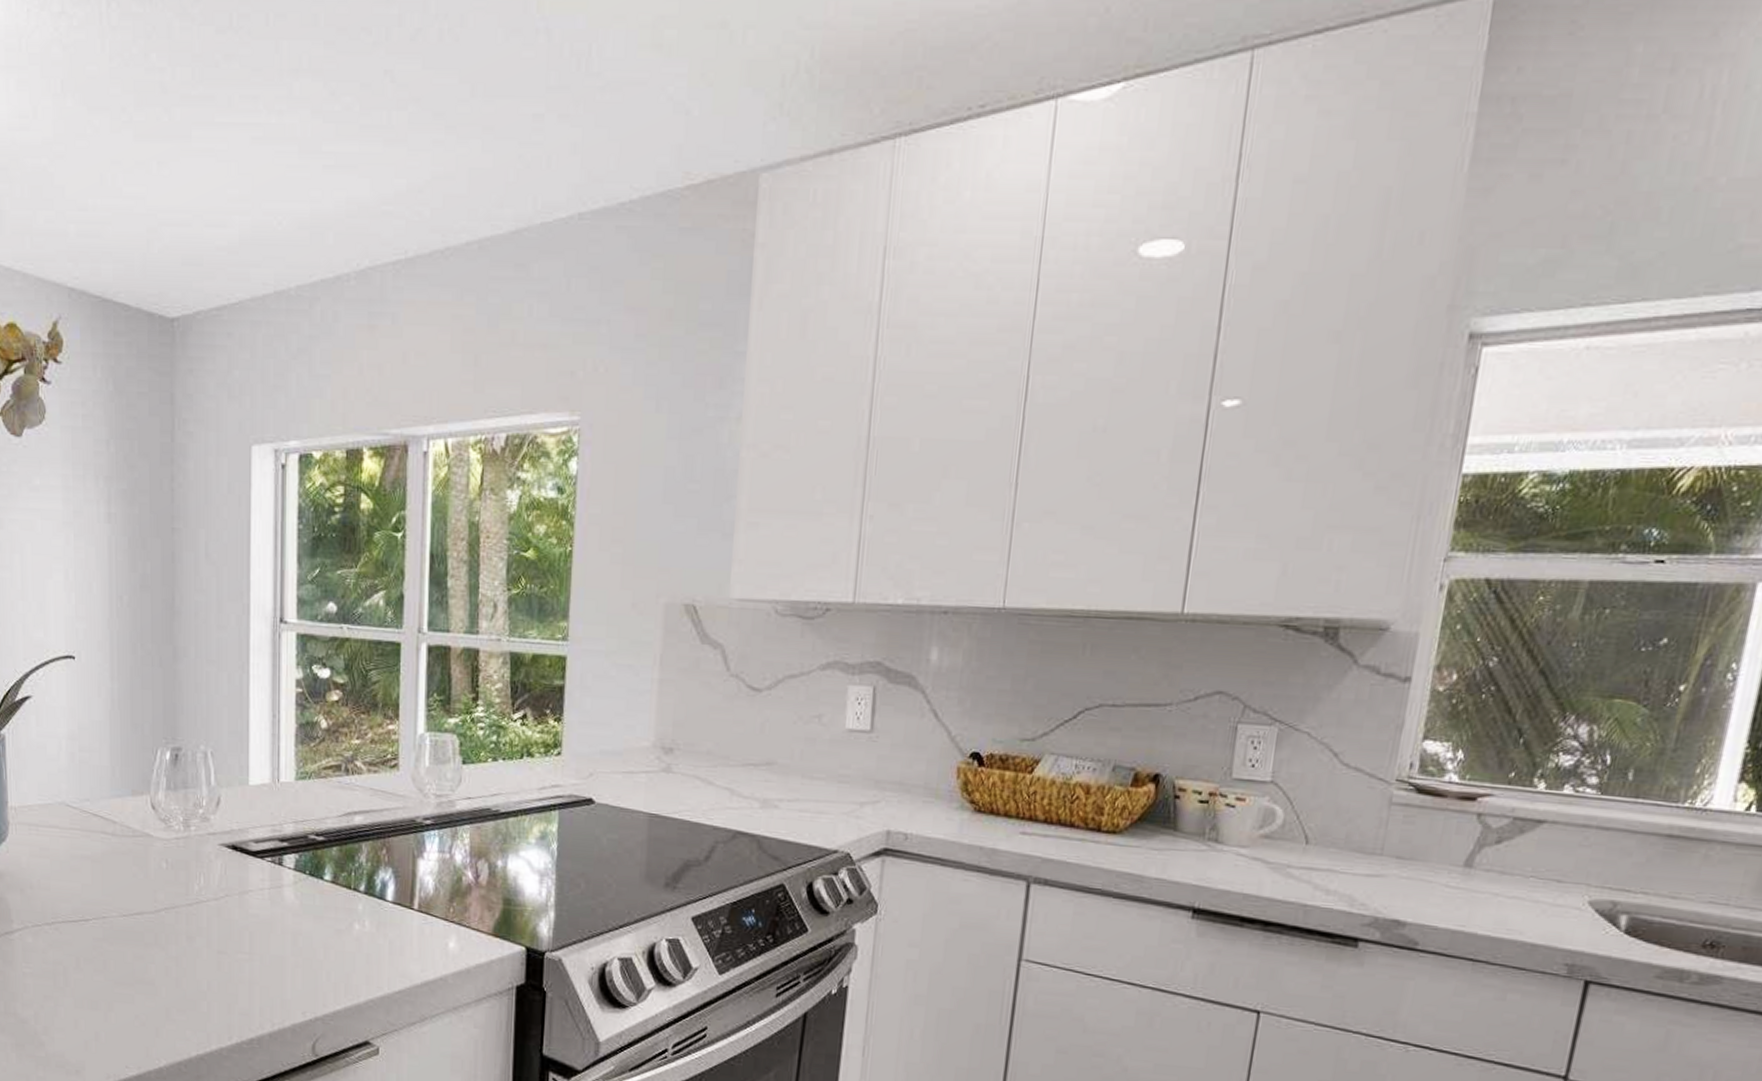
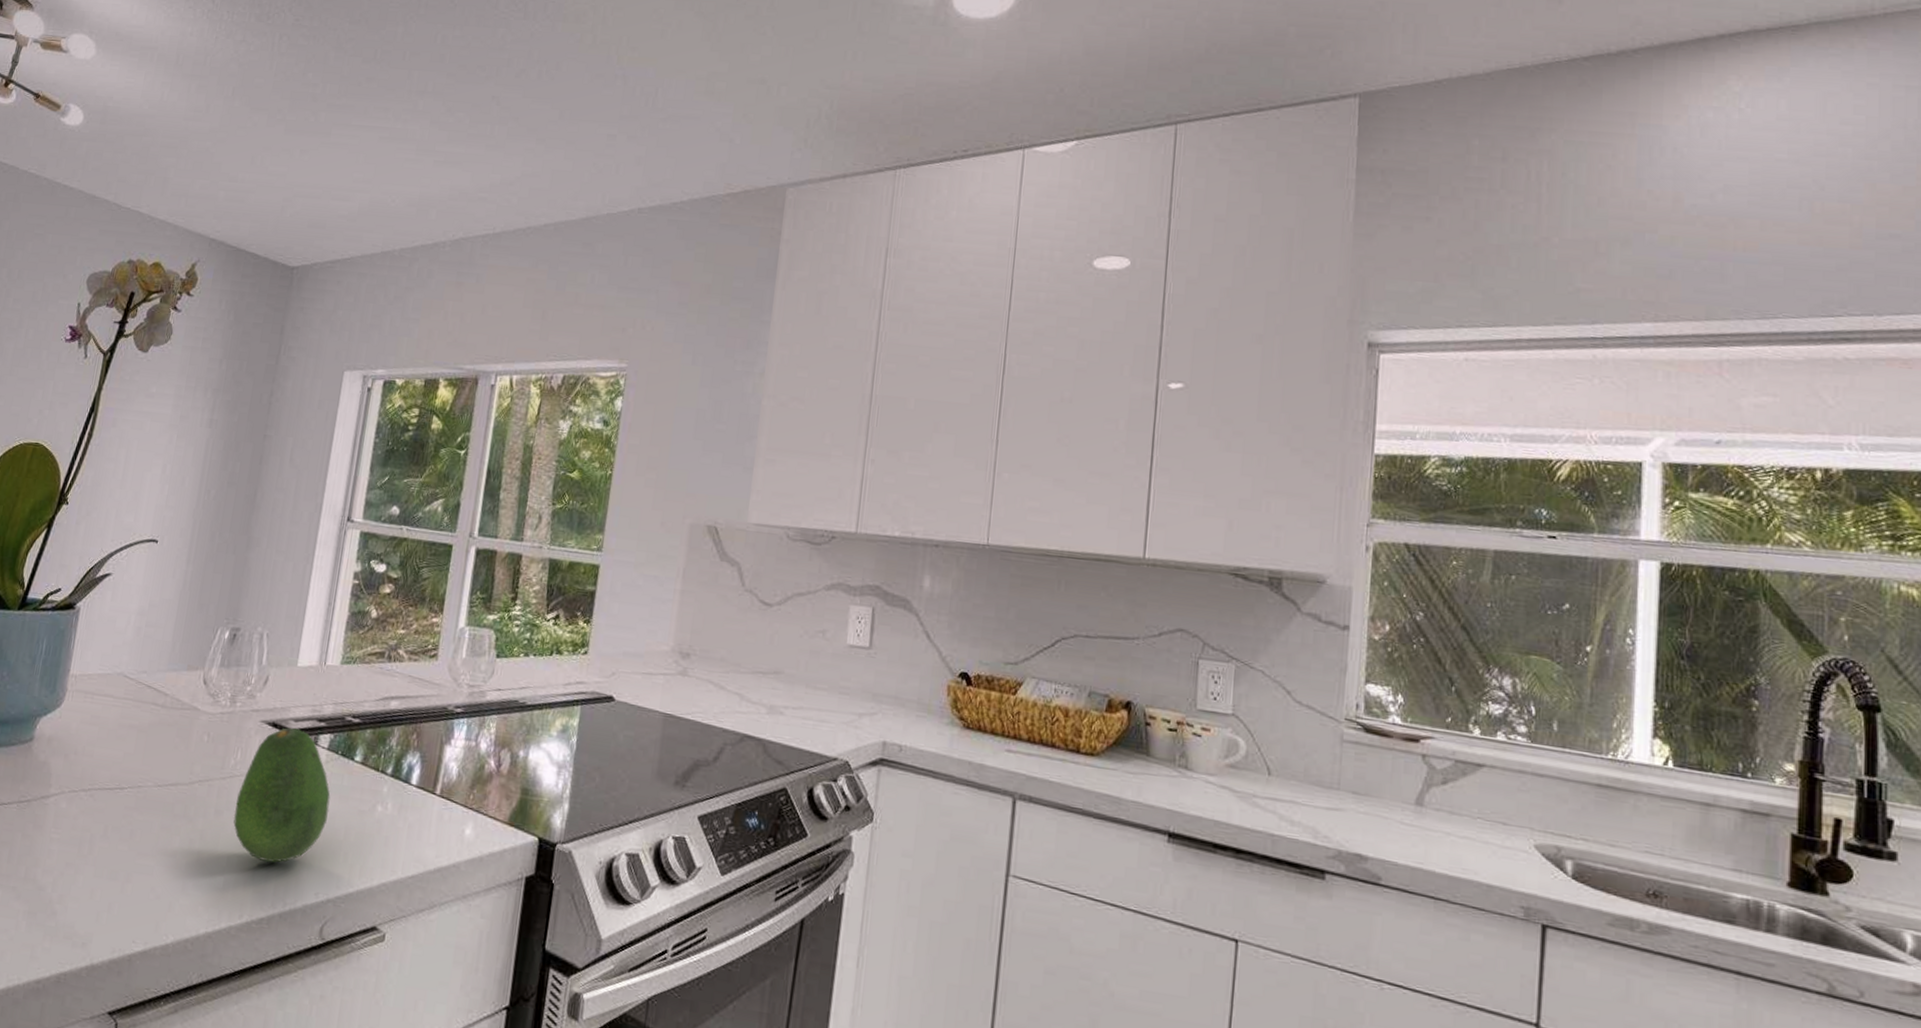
fruit: none [206,850,305,986] -> present [233,728,331,863]

